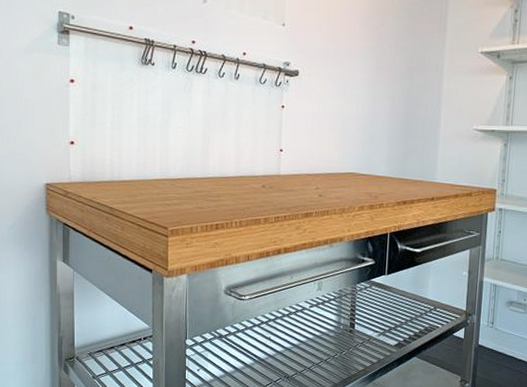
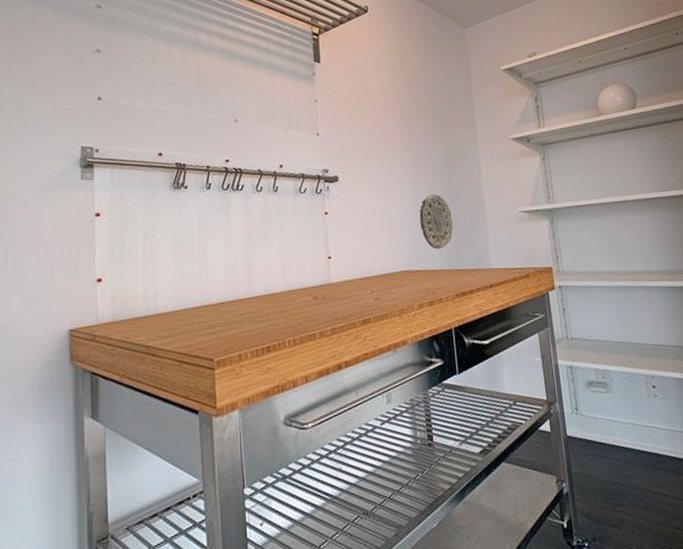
decorative plate: none [372,100,406,157] -> present [419,194,453,249]

